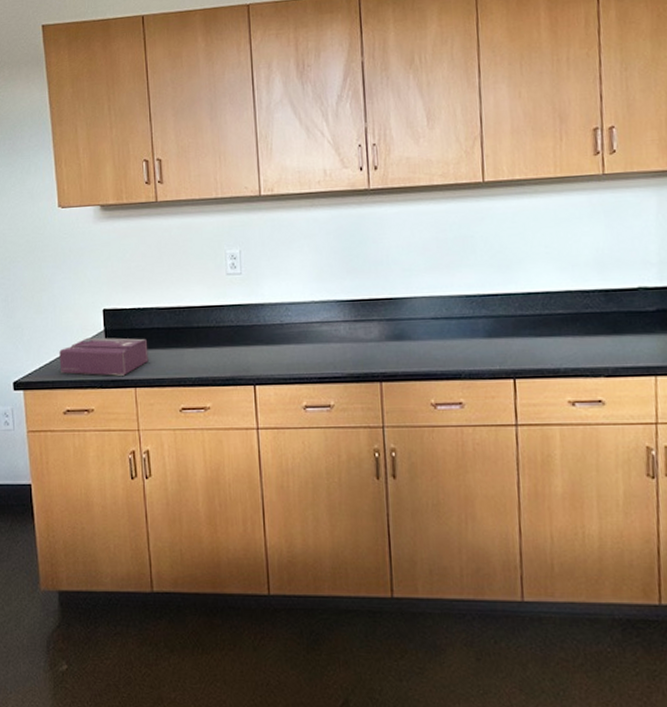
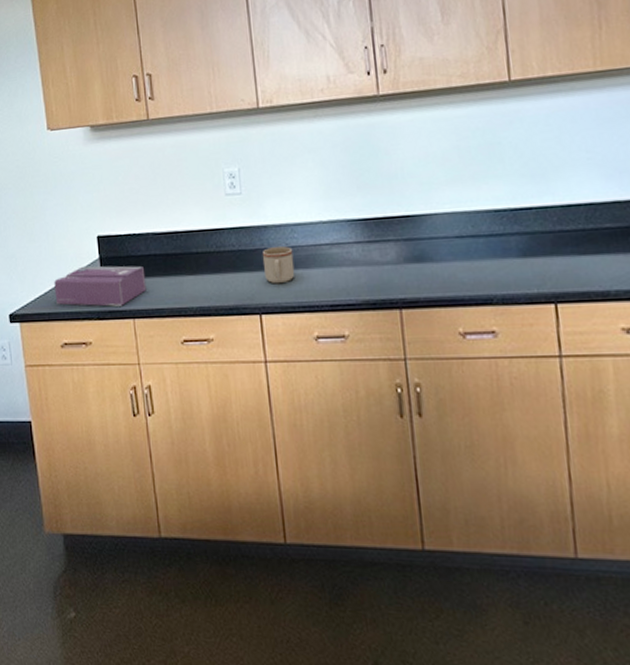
mug: none [258,323,288,358] -> present [262,246,295,284]

